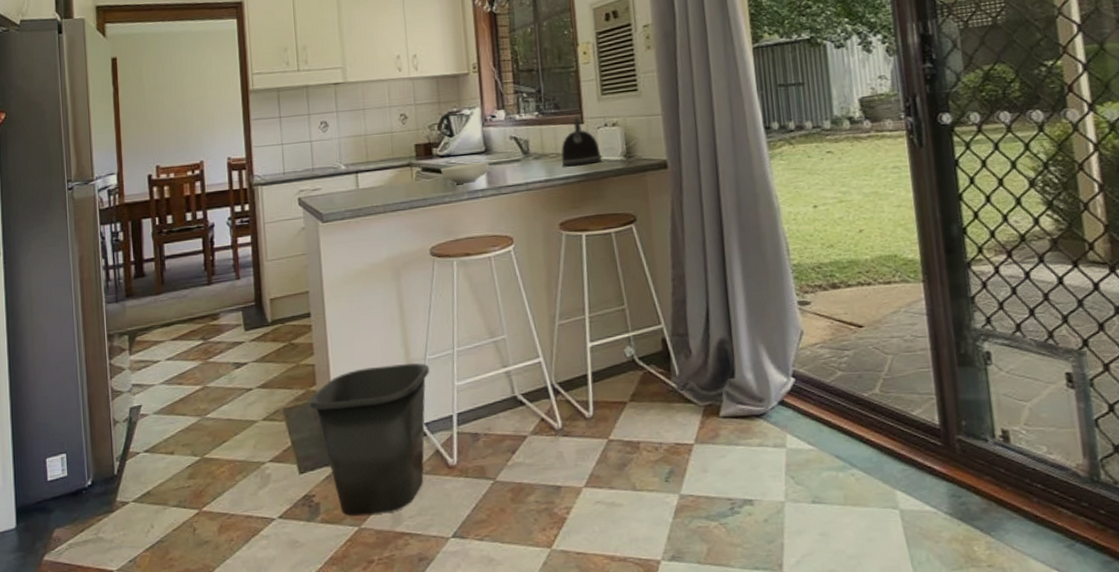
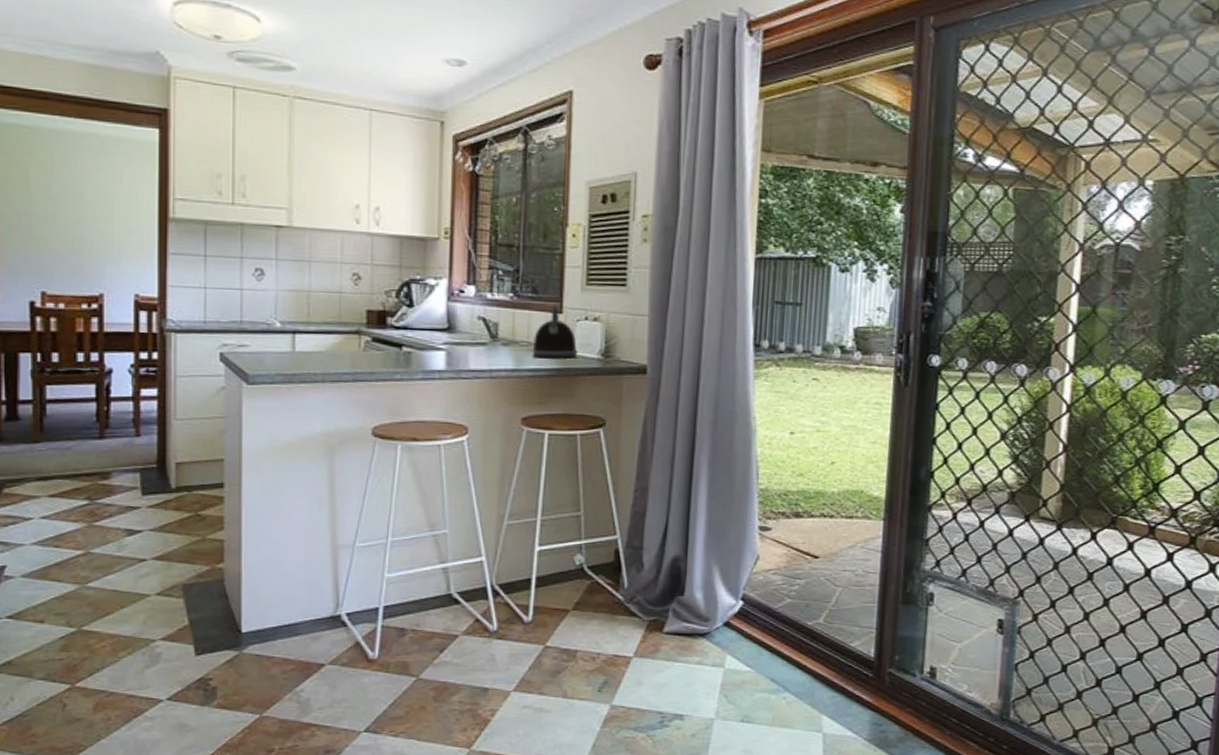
waste bin: present [308,362,430,516] -> none [213,548,358,703]
bowl: present [440,162,489,184] -> none [393,339,451,362]

